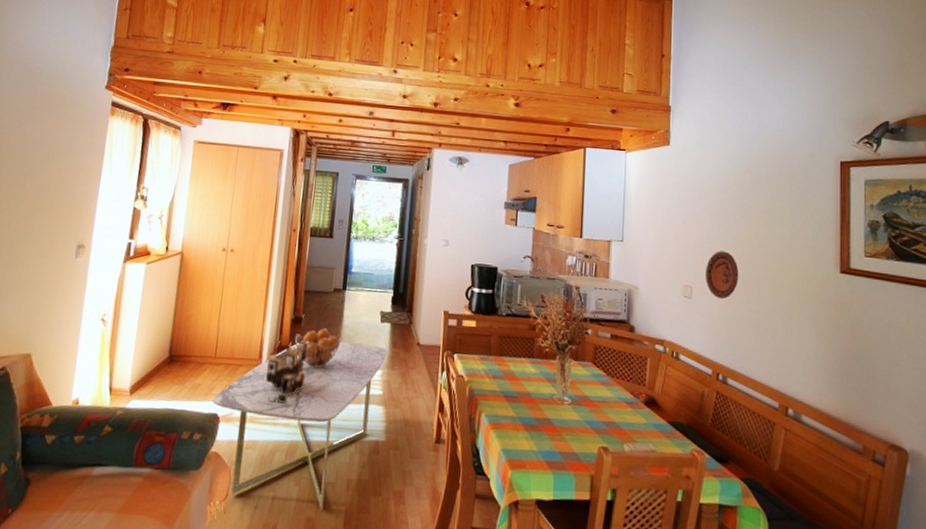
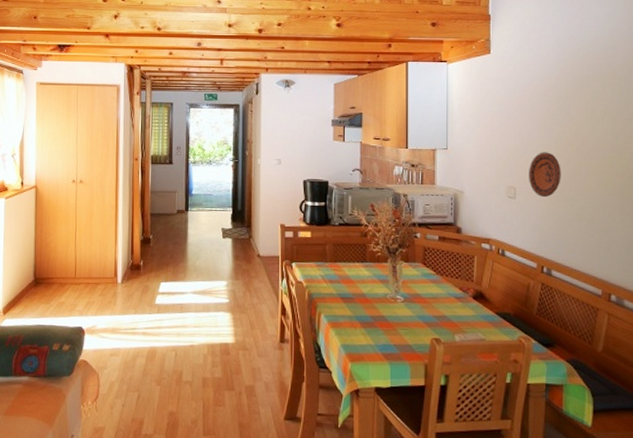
coffee table: present [212,341,388,511] -> none [77,257,231,405]
ruined building: present [266,342,308,404] -> none [122,260,158,315]
fruit basket: present [294,328,341,368] -> none [145,246,187,282]

